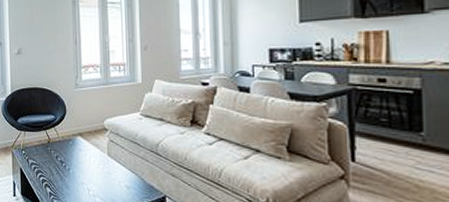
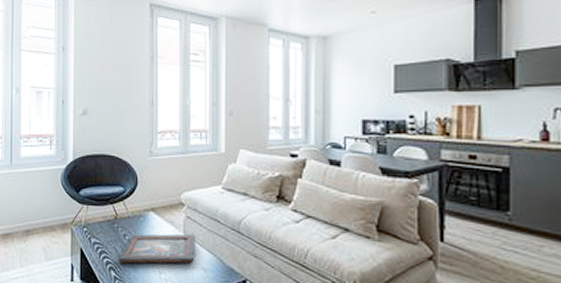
decorative tray: none [52,155,119,182] -> present [118,234,195,264]

